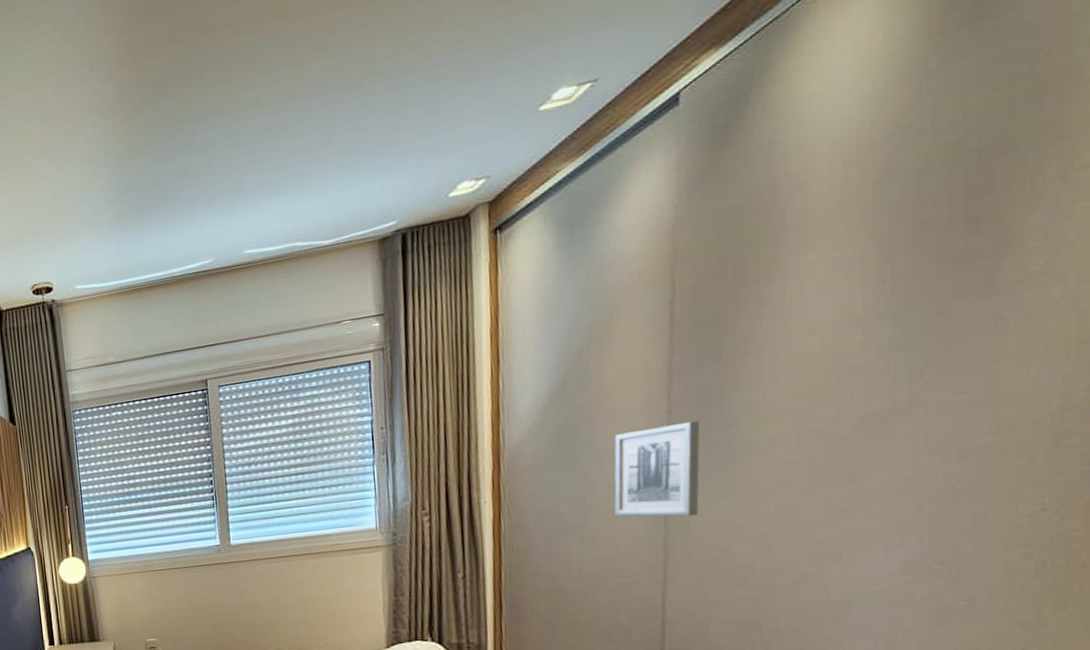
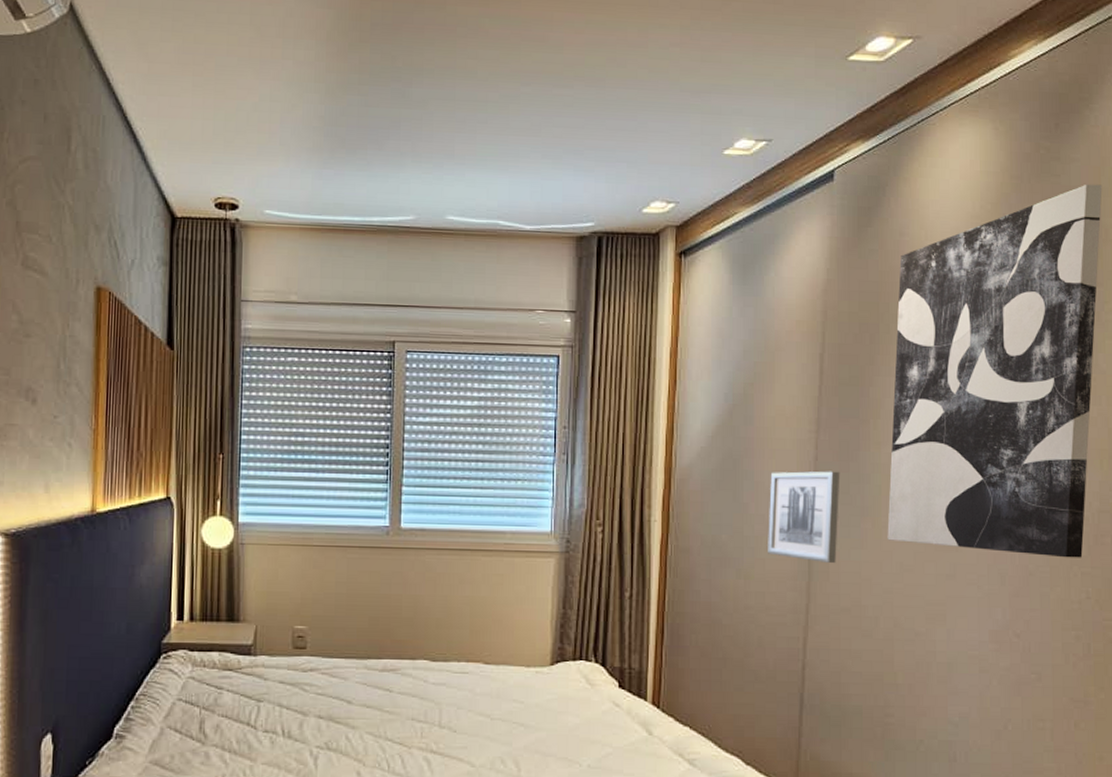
wall art: none [762,9,1074,483] -> present [887,184,1103,558]

